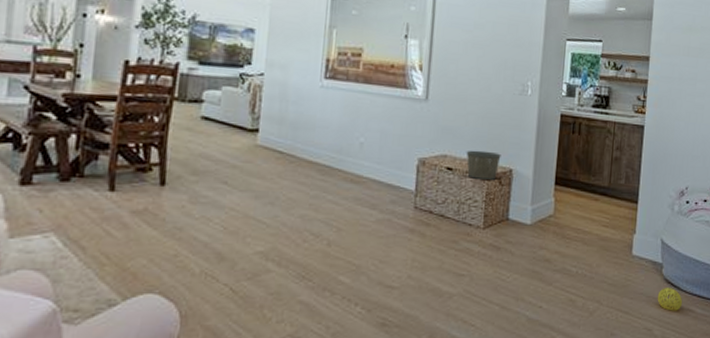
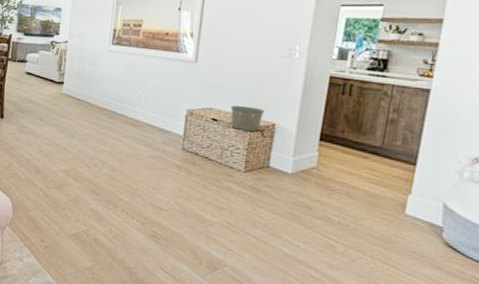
toy ball: present [657,288,683,311] -> none [433,251,467,276]

